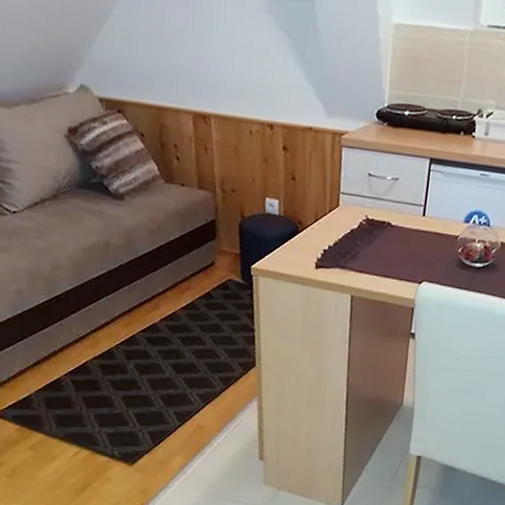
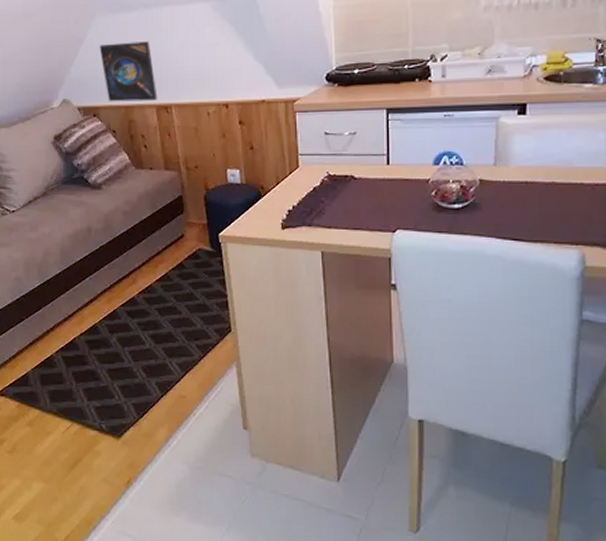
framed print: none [128,24,195,106] -> present [99,41,157,102]

